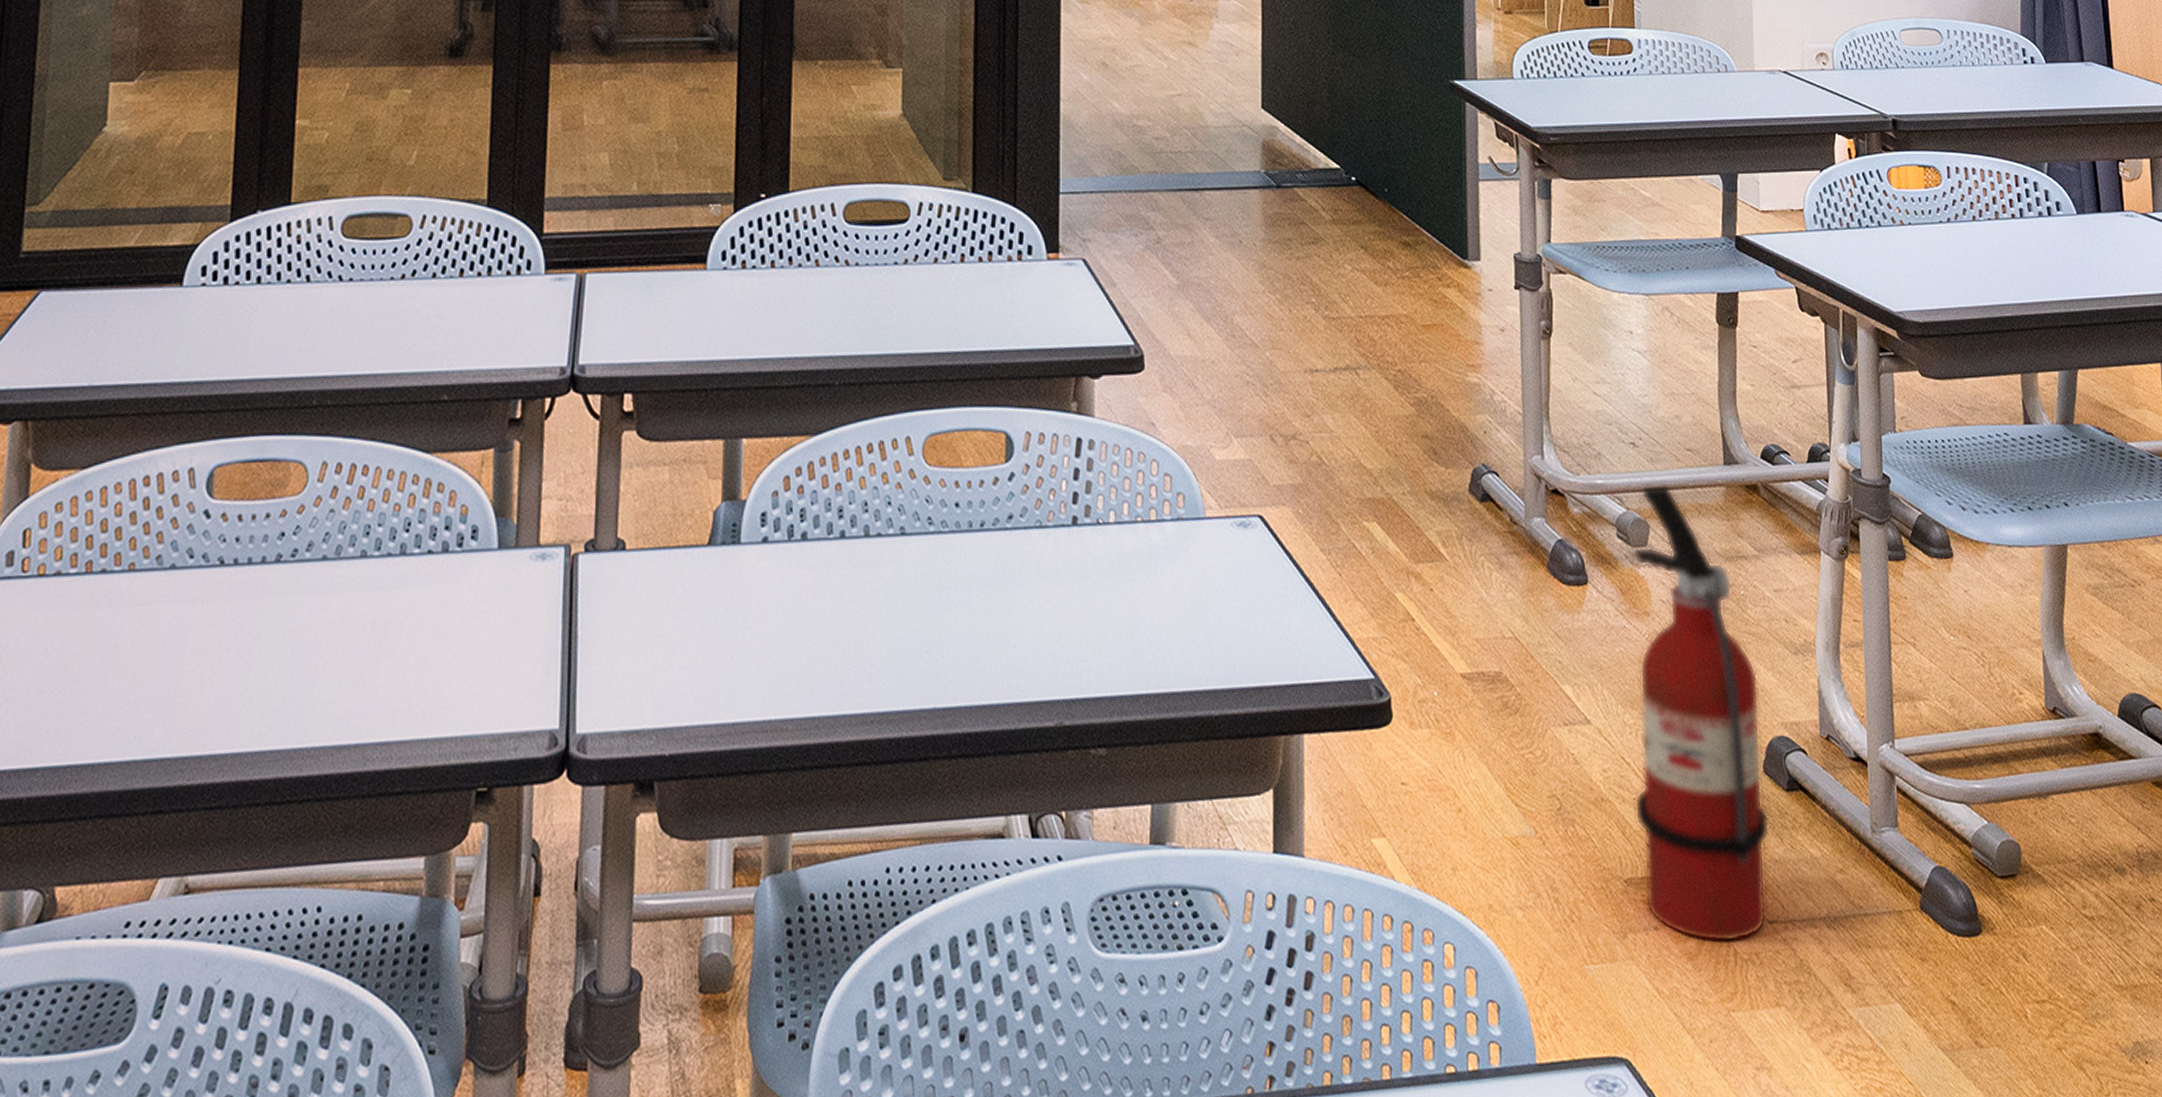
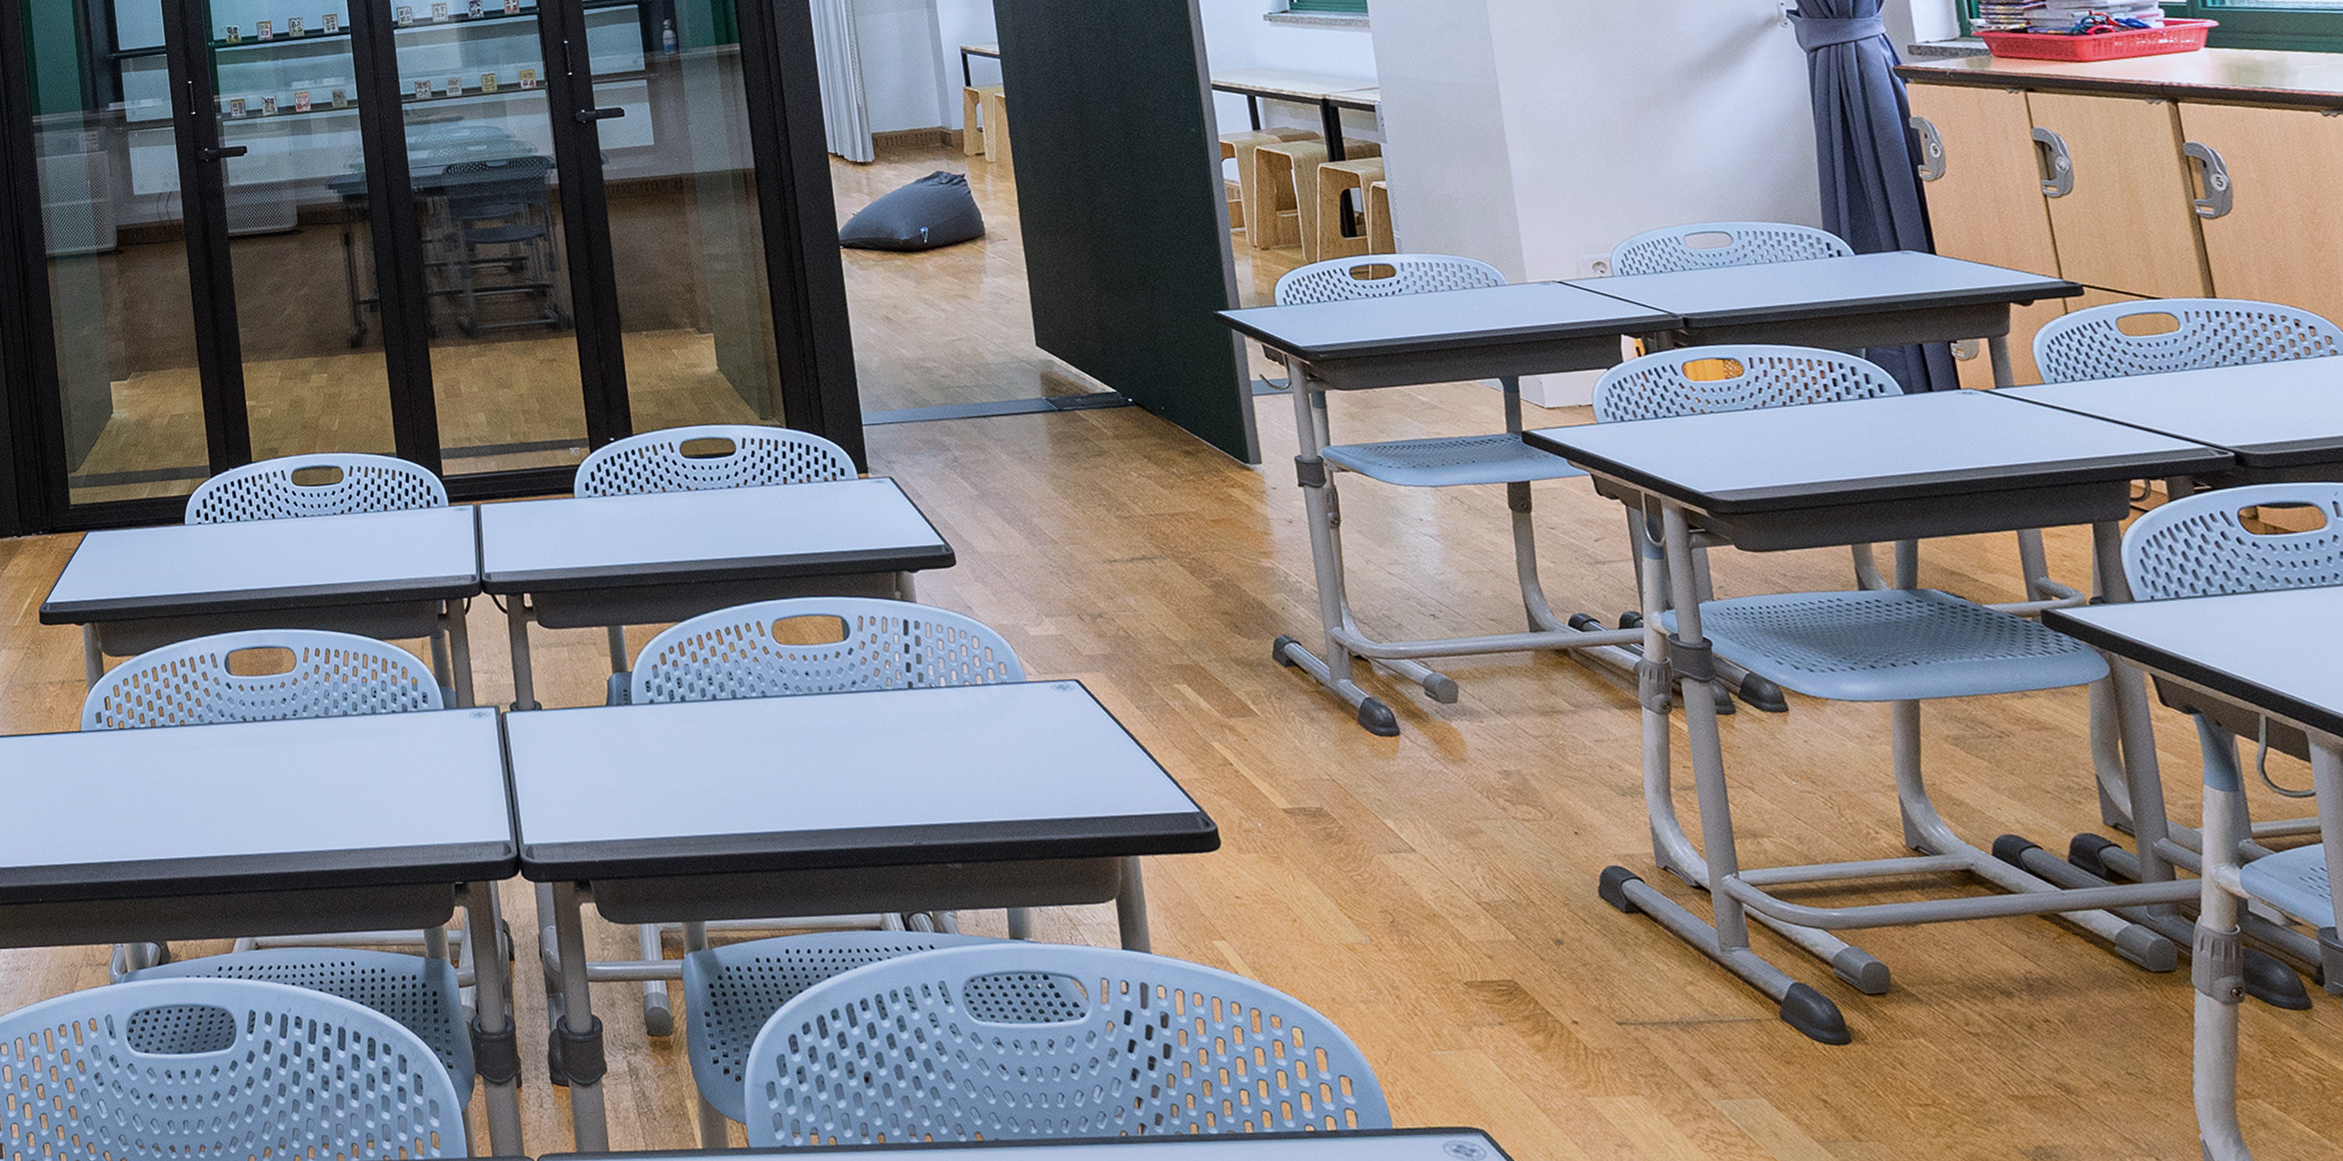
fire extinguisher: present [1632,483,1770,943] -> none [1443,649,1616,1039]

